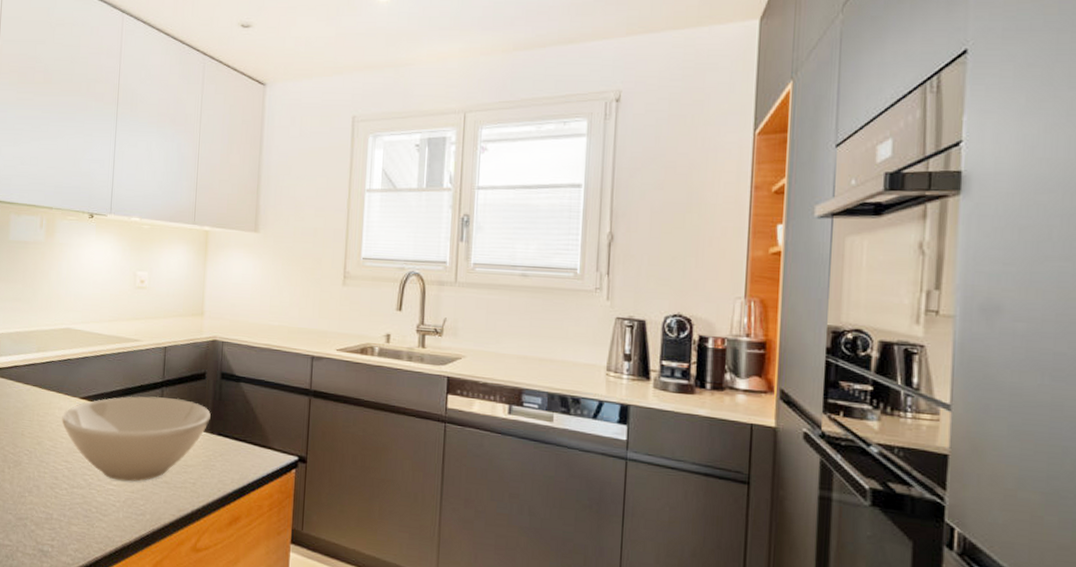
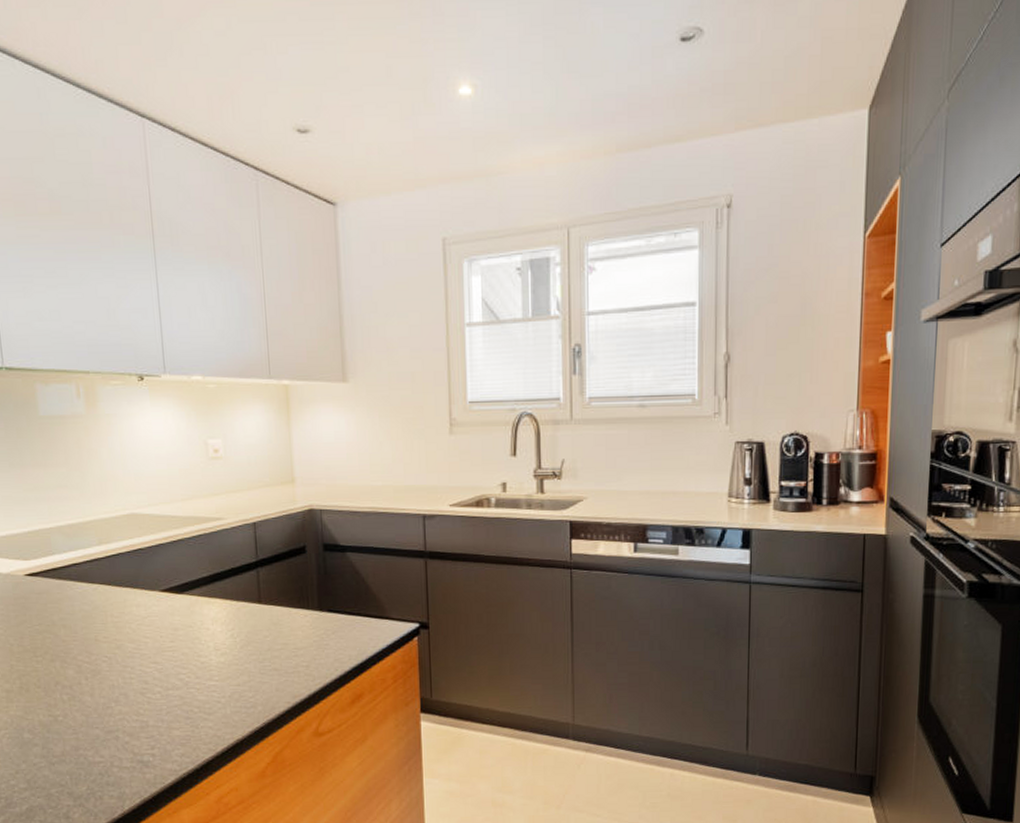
bowl: present [62,396,212,482] -> none [141,577,318,675]

